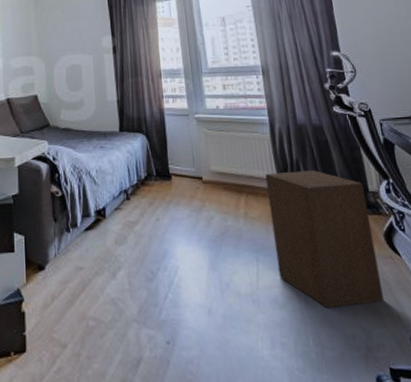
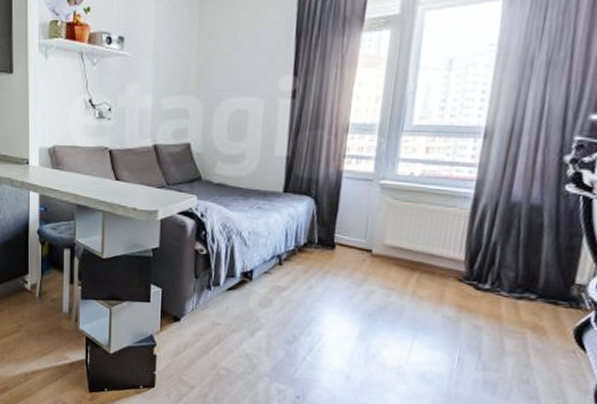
speaker: present [265,170,384,309] -> none [434,253,572,391]

